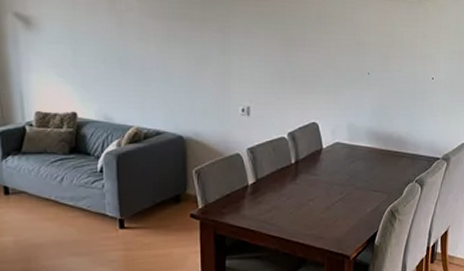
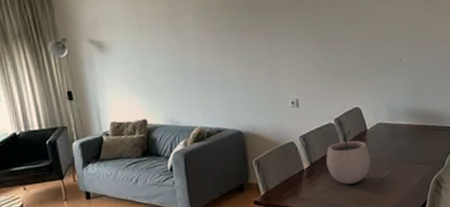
plant pot: none [274,147,323,206] -> present [326,130,371,185]

